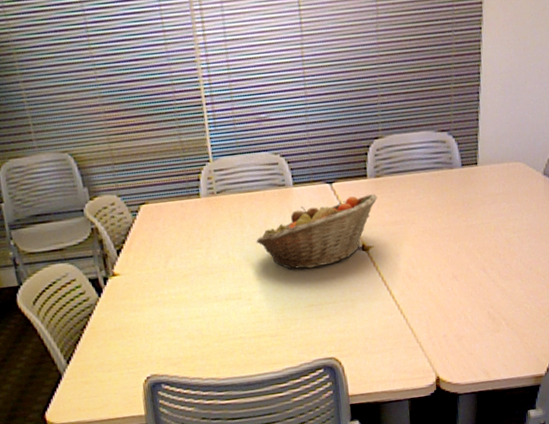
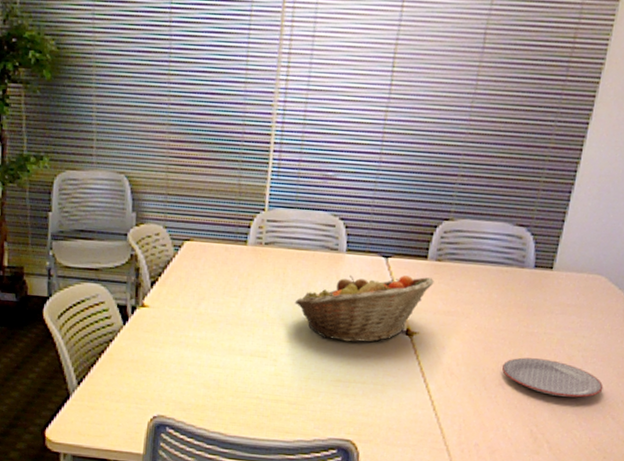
plate: none [452,245,541,278] -> present [501,357,604,398]

